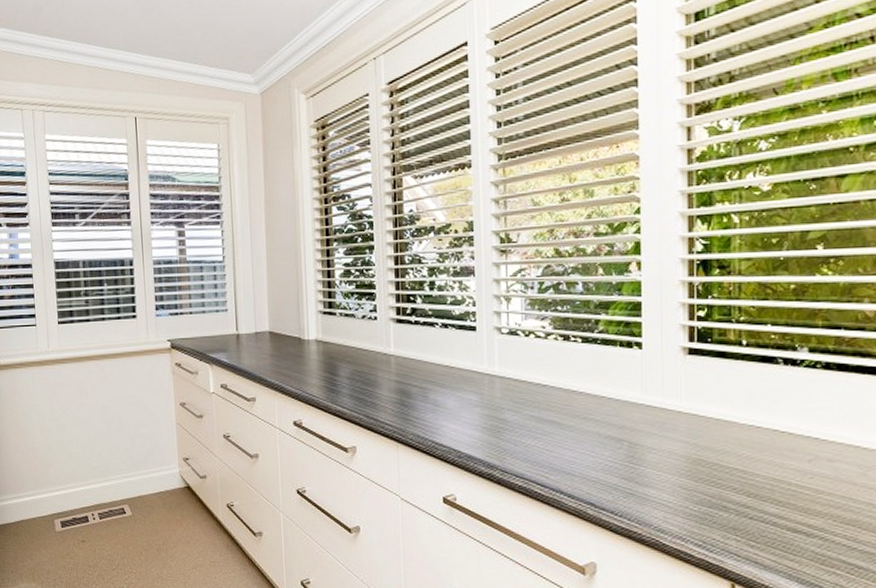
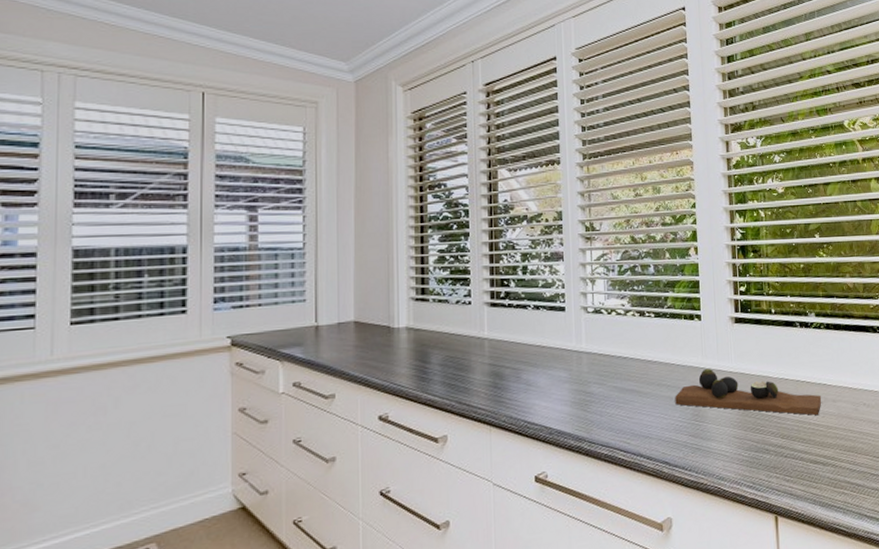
decorative tray: none [604,405,811,476] -> present [675,368,822,416]

